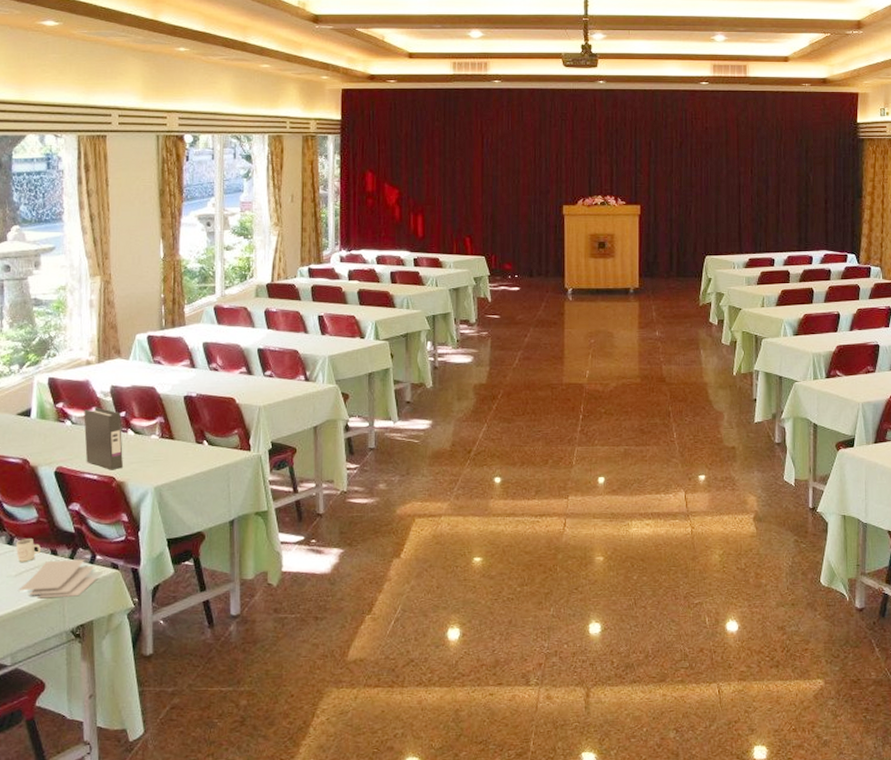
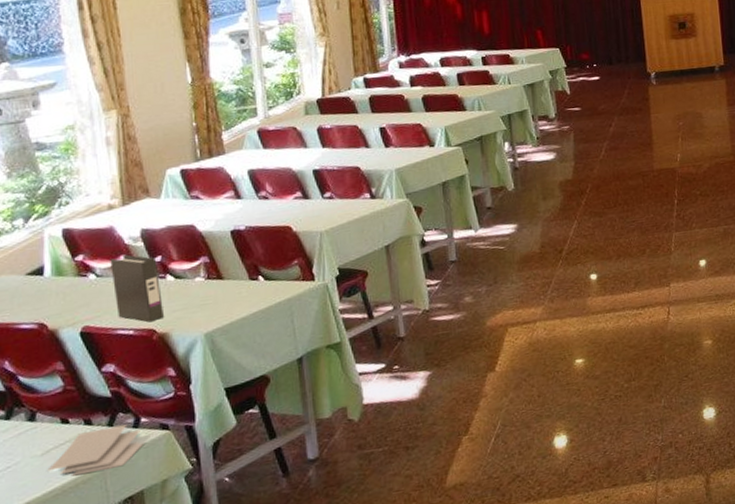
mug: present [16,539,41,562] -> none [40,410,71,439]

